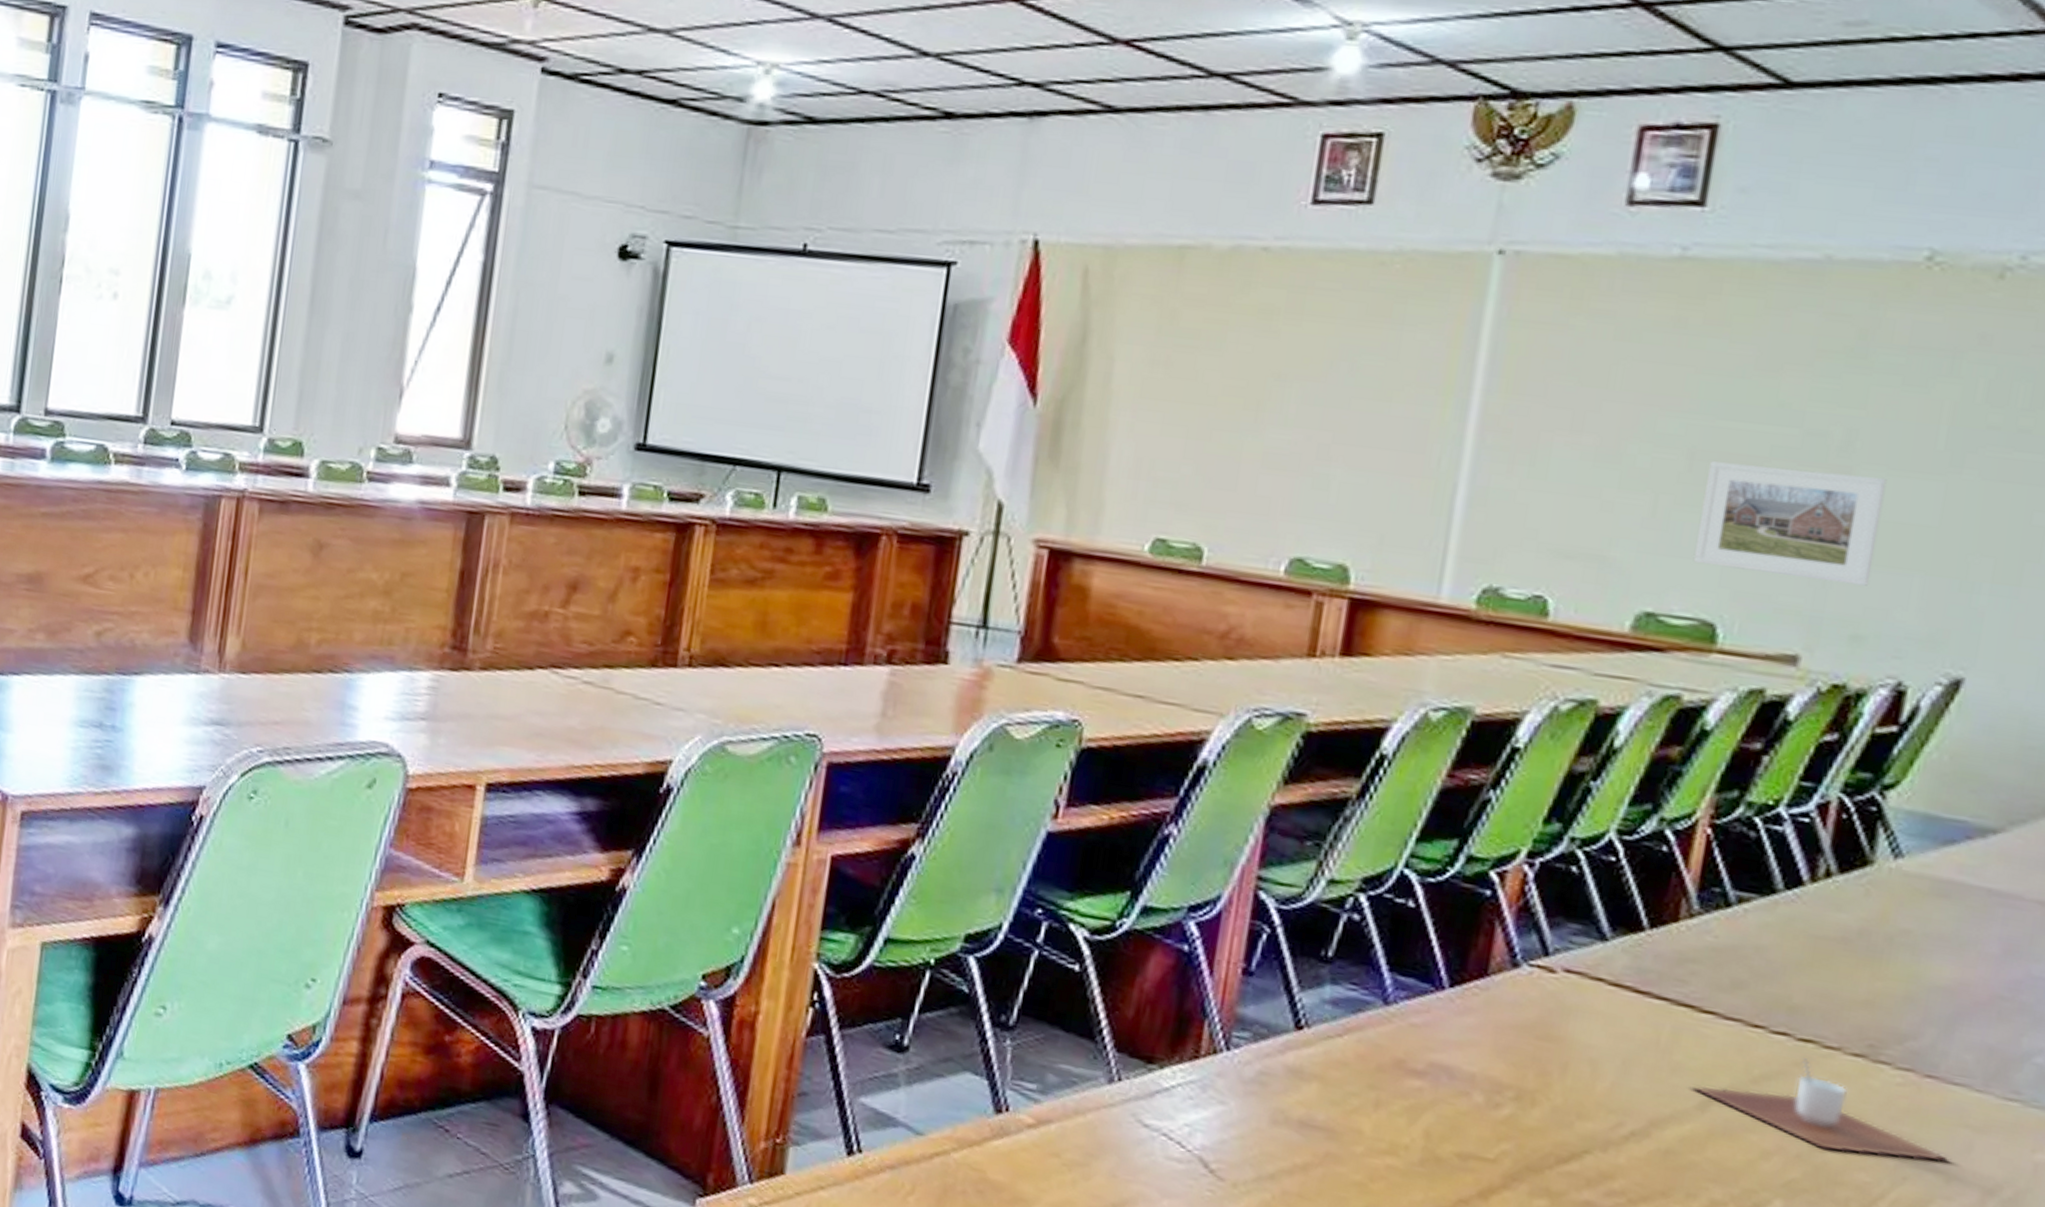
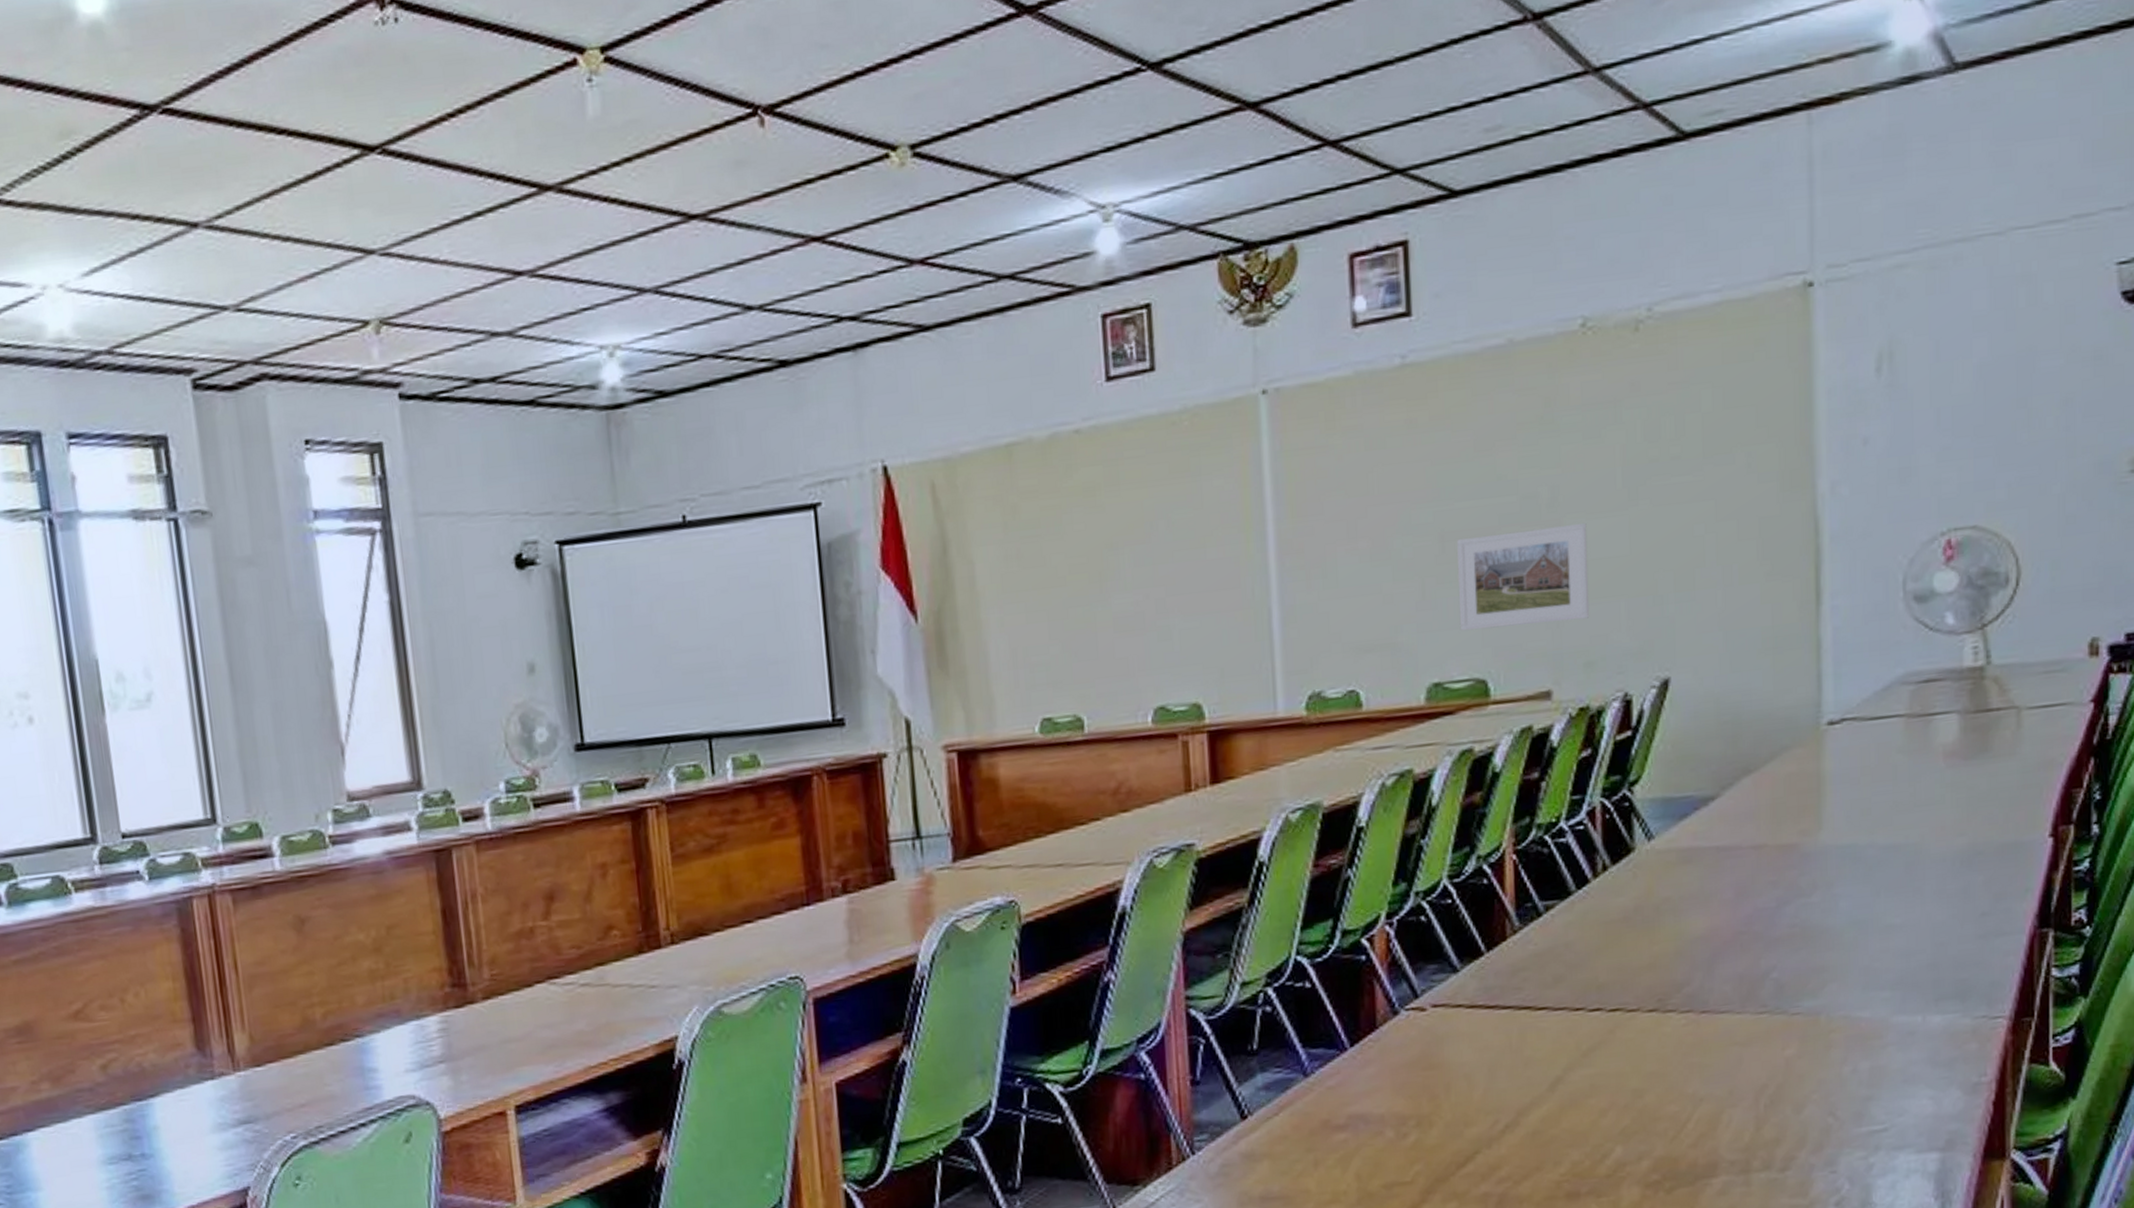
cup: present [1692,1058,1952,1162] -> none [1542,1025,1730,1096]

